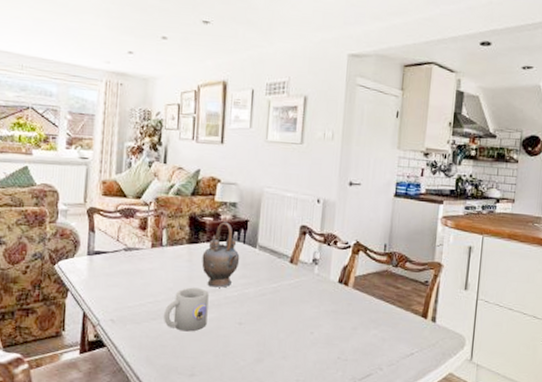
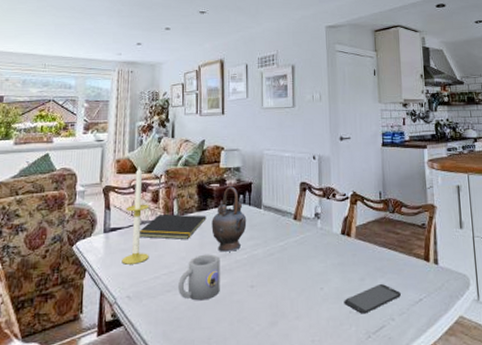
candle: none [106,190,137,290] -> present [122,167,150,265]
notepad: none [125,242,197,270] -> present [140,214,207,240]
smartphone: none [333,335,393,361] -> present [344,284,401,314]

